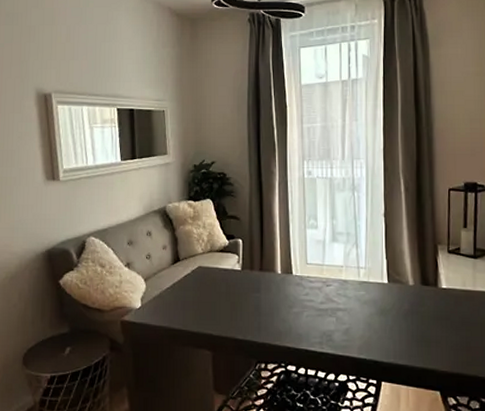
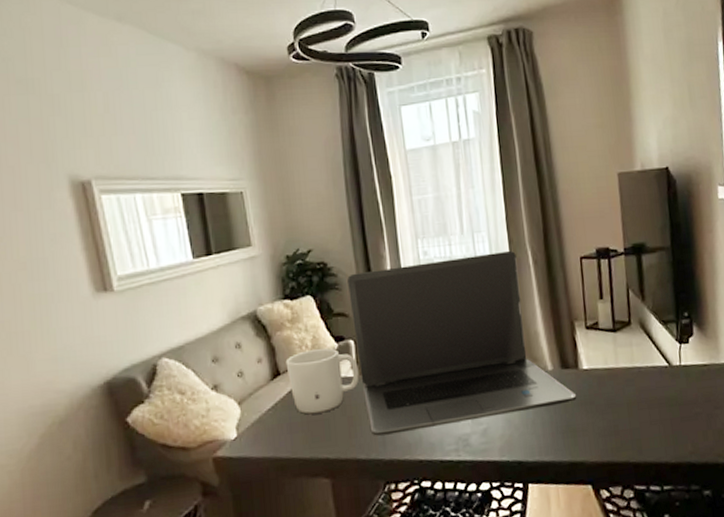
mug: none [185,244,244,297] -> present [285,348,360,415]
laptop computer: none [242,177,434,322] -> present [347,250,577,436]

